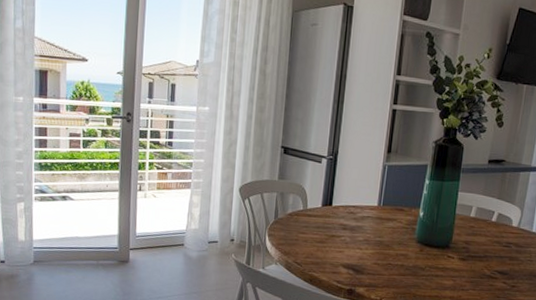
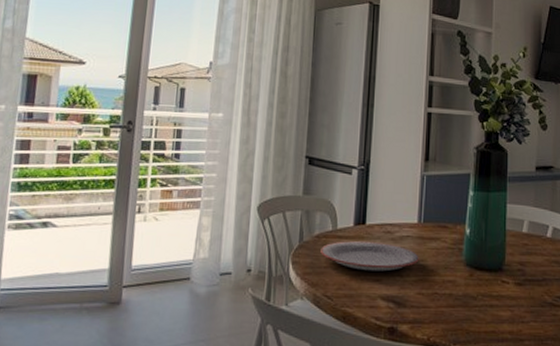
plate: none [292,219,377,245] -> present [320,241,419,272]

